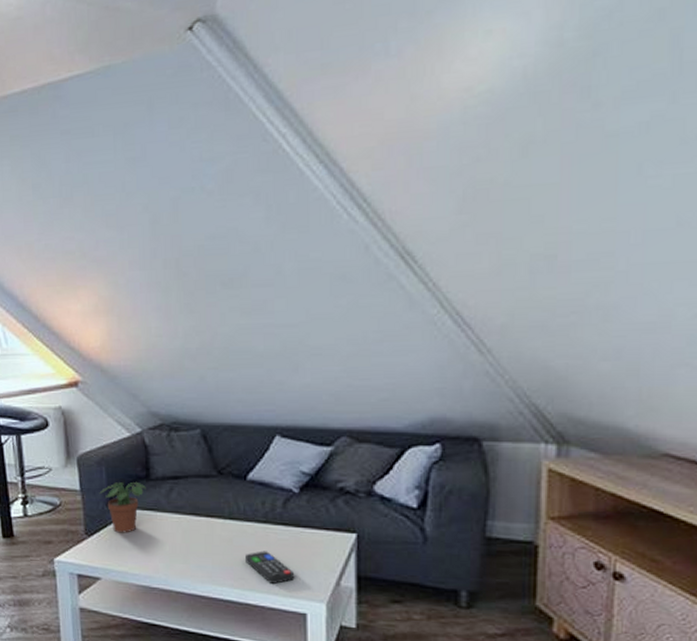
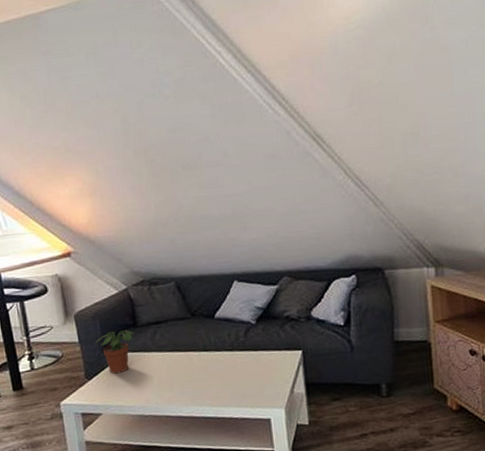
remote control: present [244,551,295,584] -> none [218,373,259,399]

